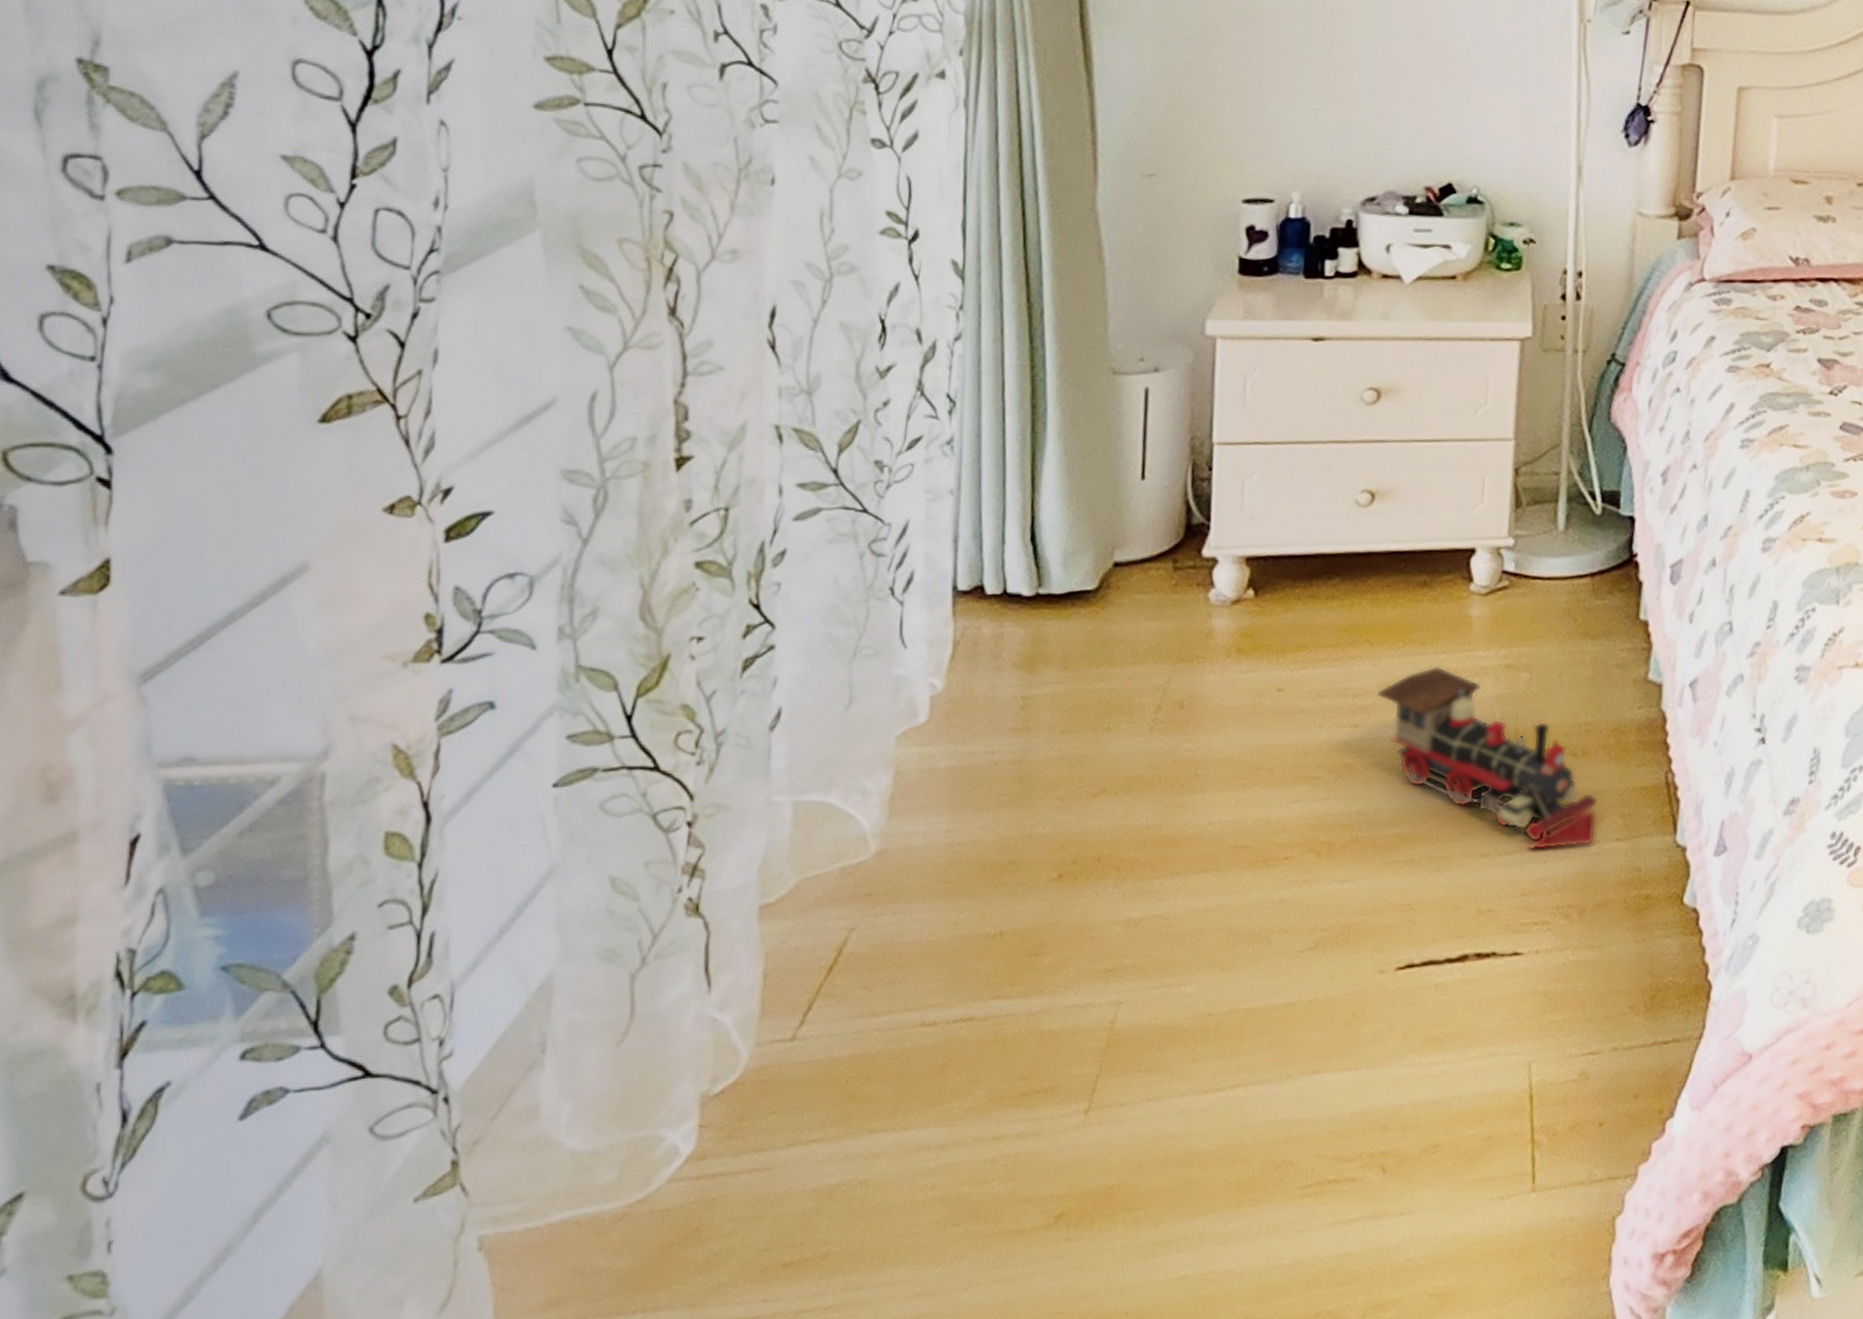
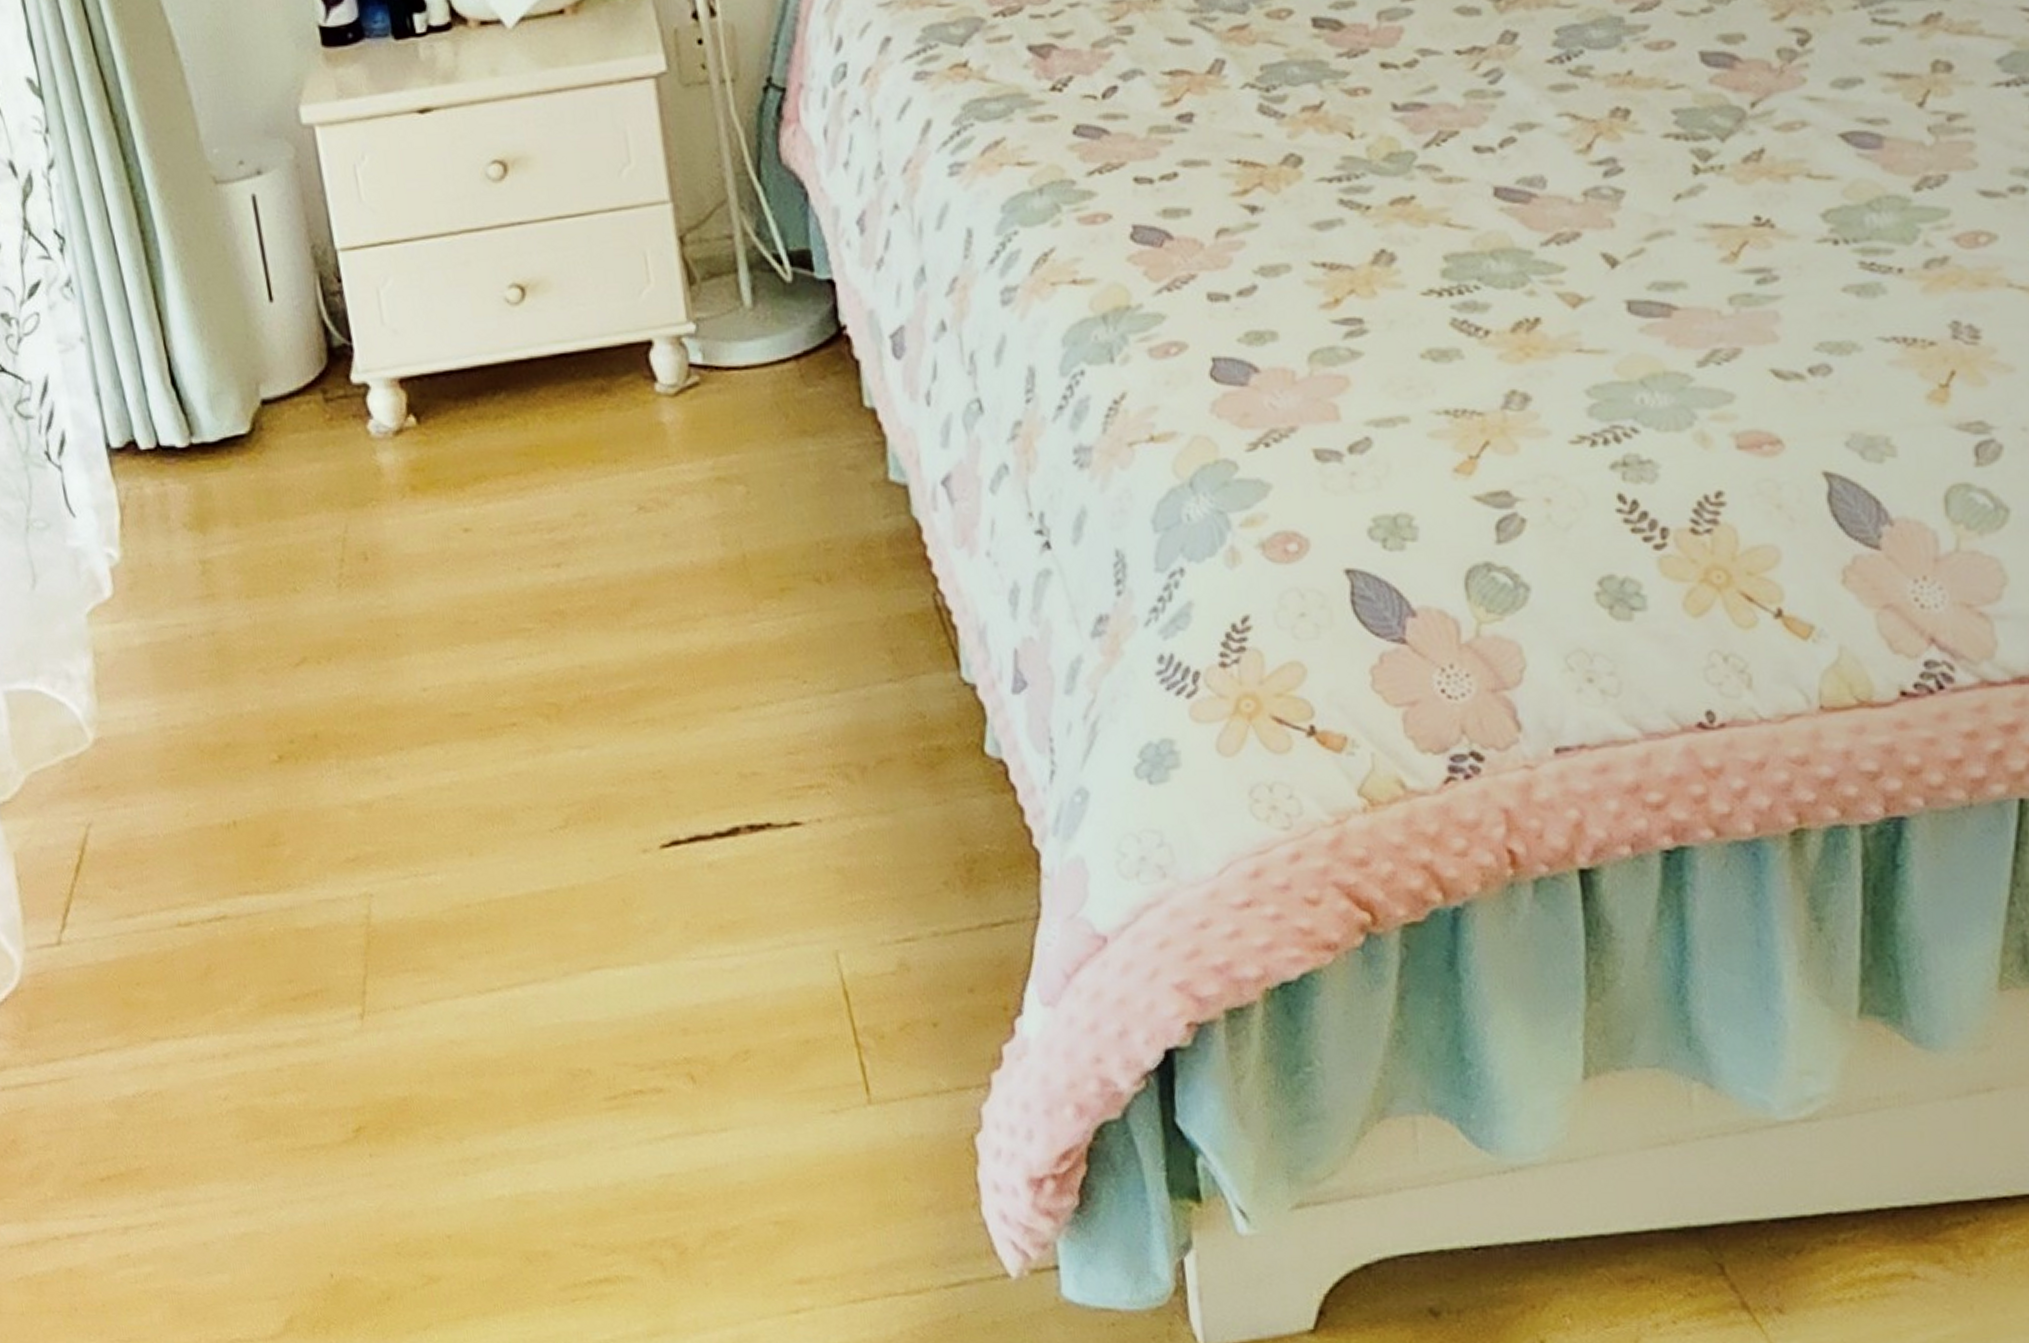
toy train: present [1377,666,1599,850] -> none [574,486,863,699]

